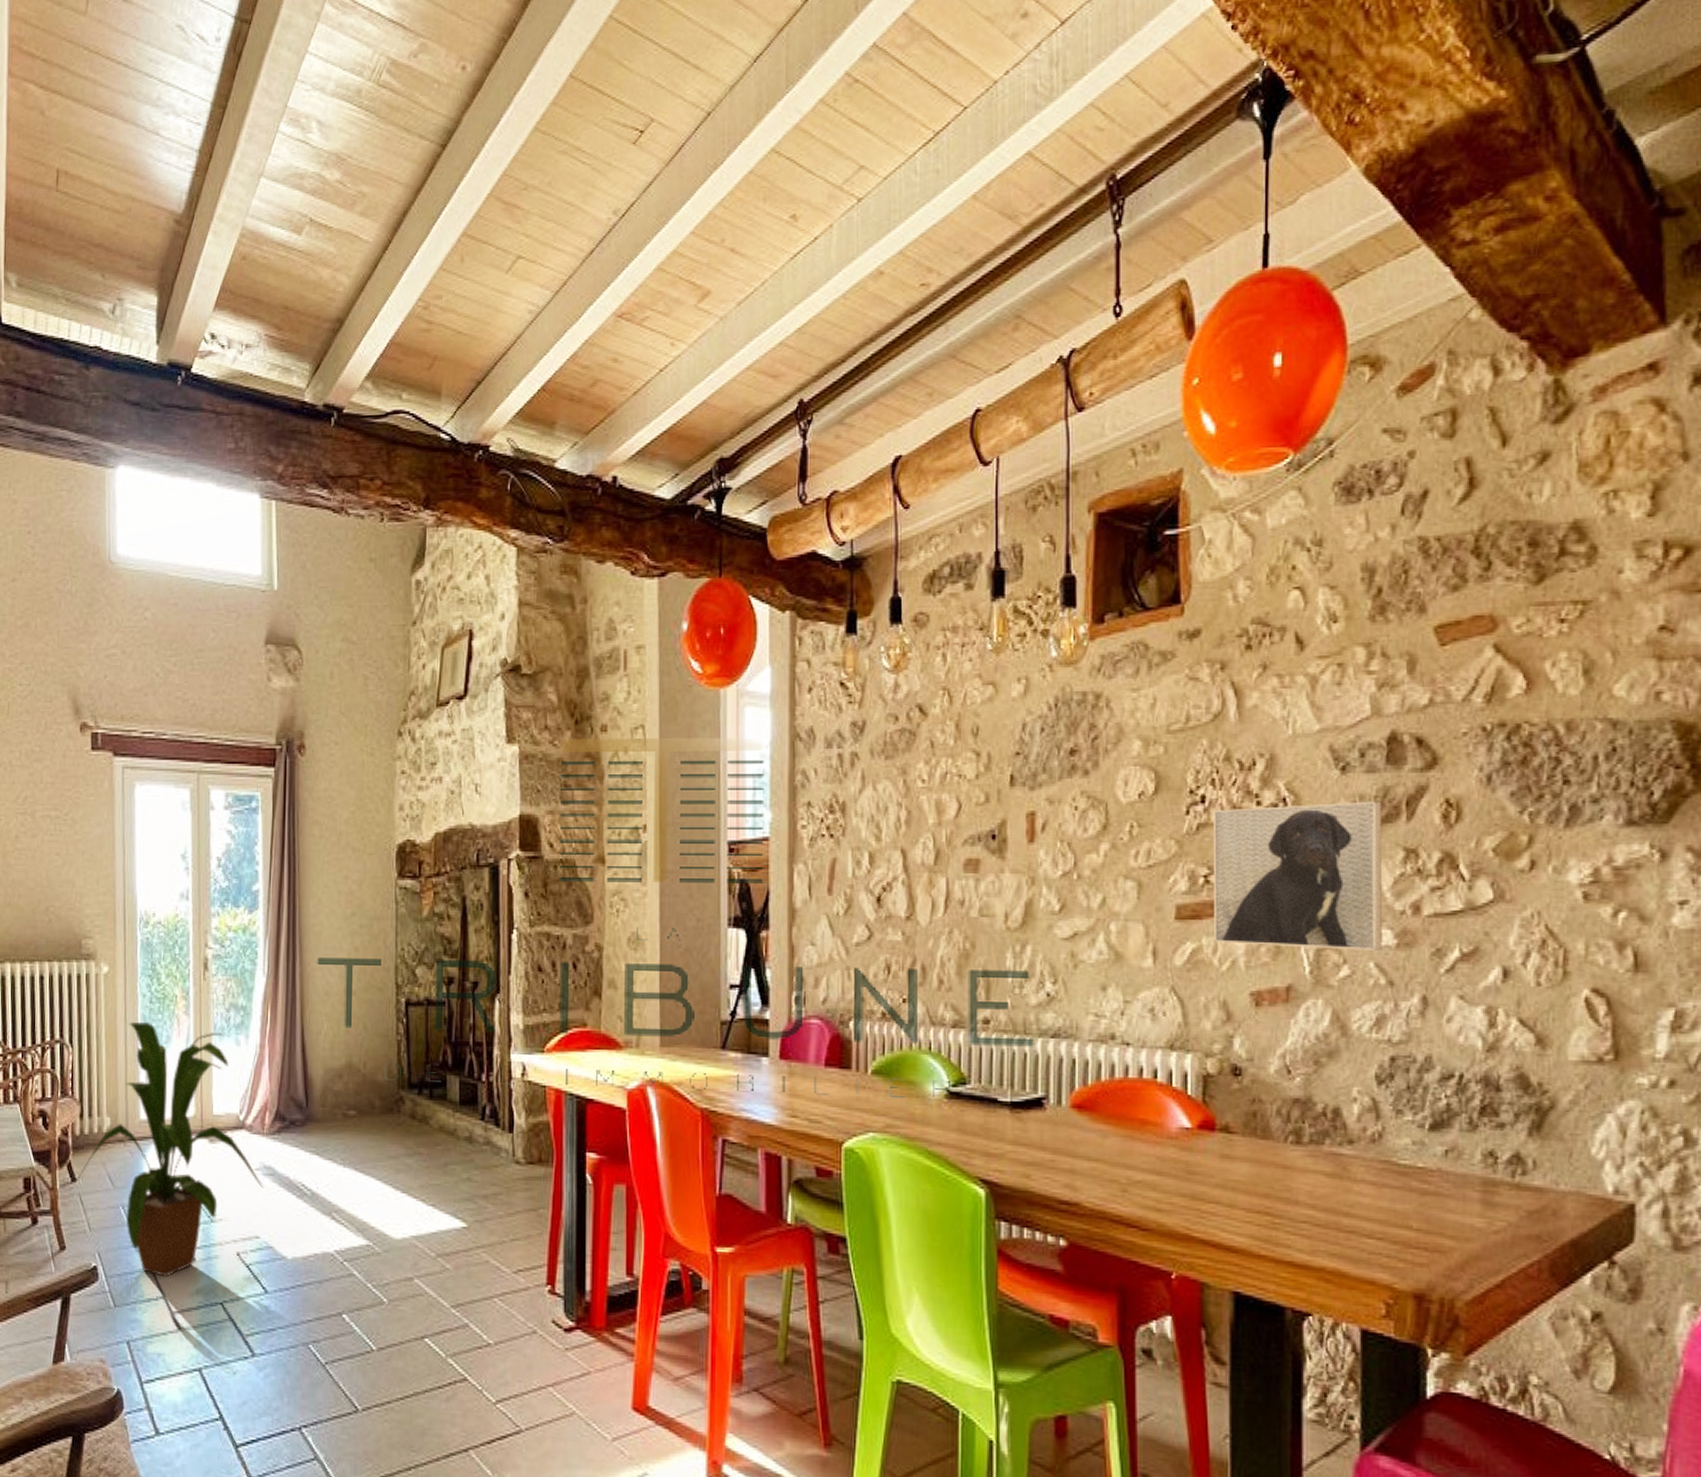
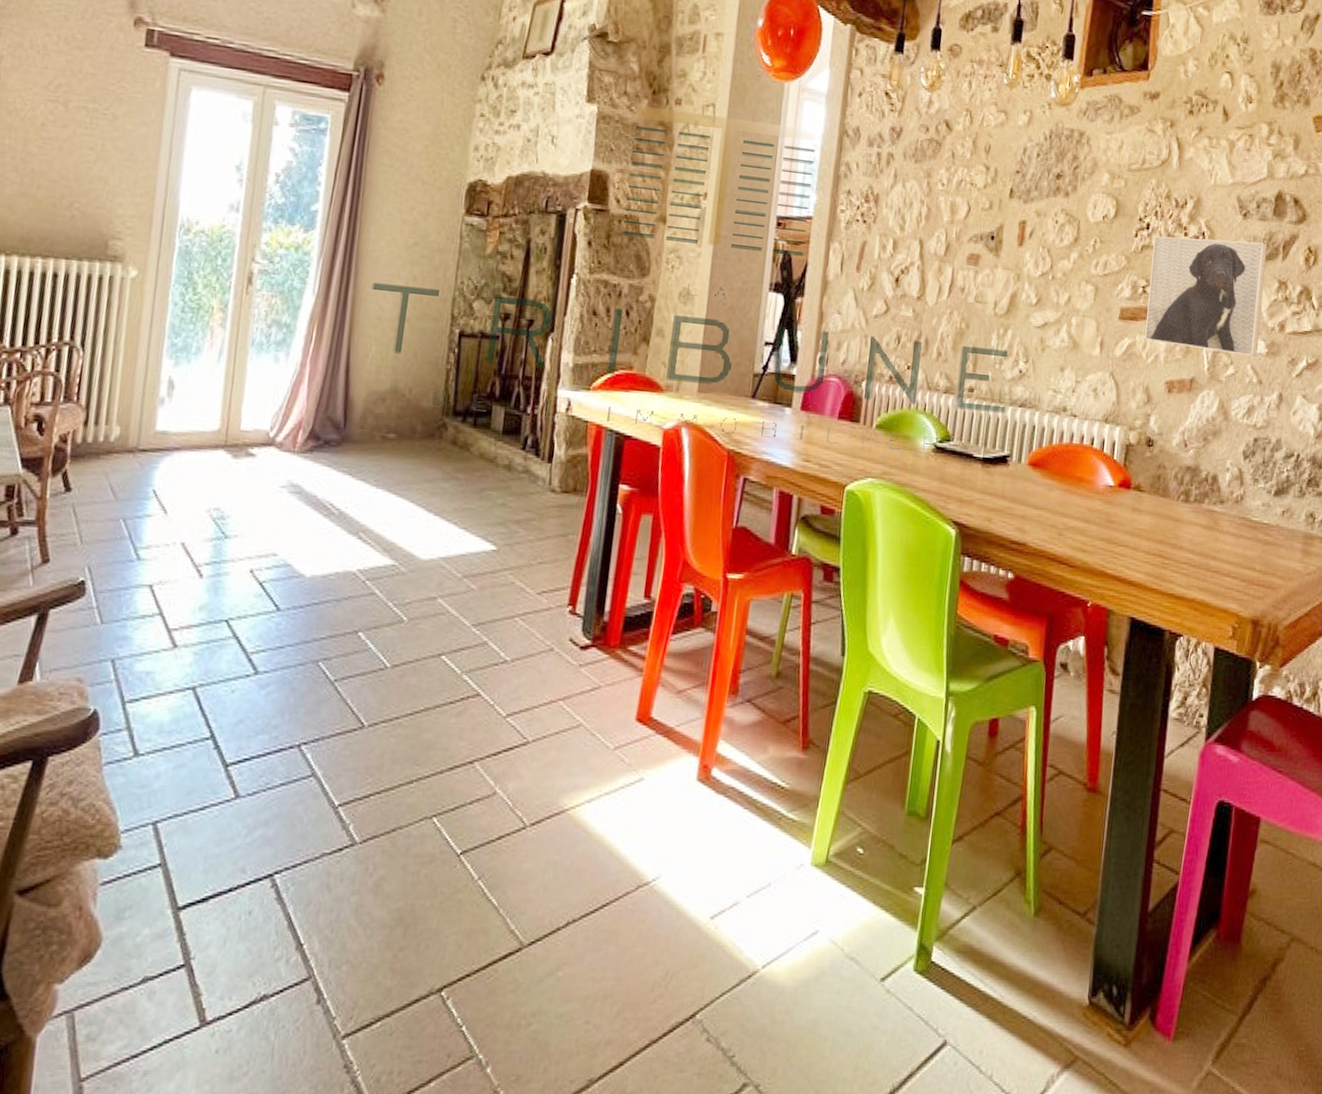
house plant: present [76,1021,265,1277] -> none [71,329,289,593]

